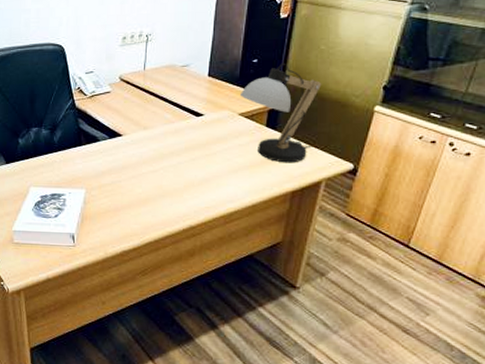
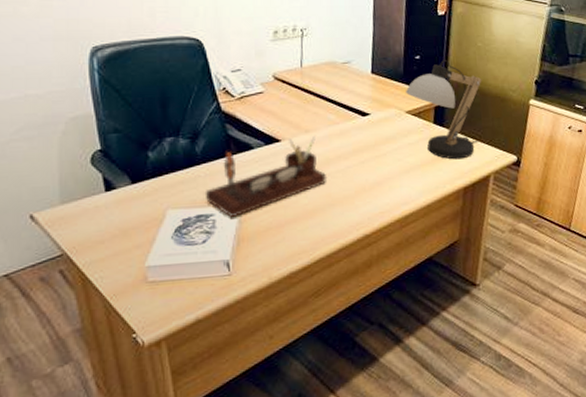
desk organizer: none [59,133,160,199] -> present [205,136,328,218]

